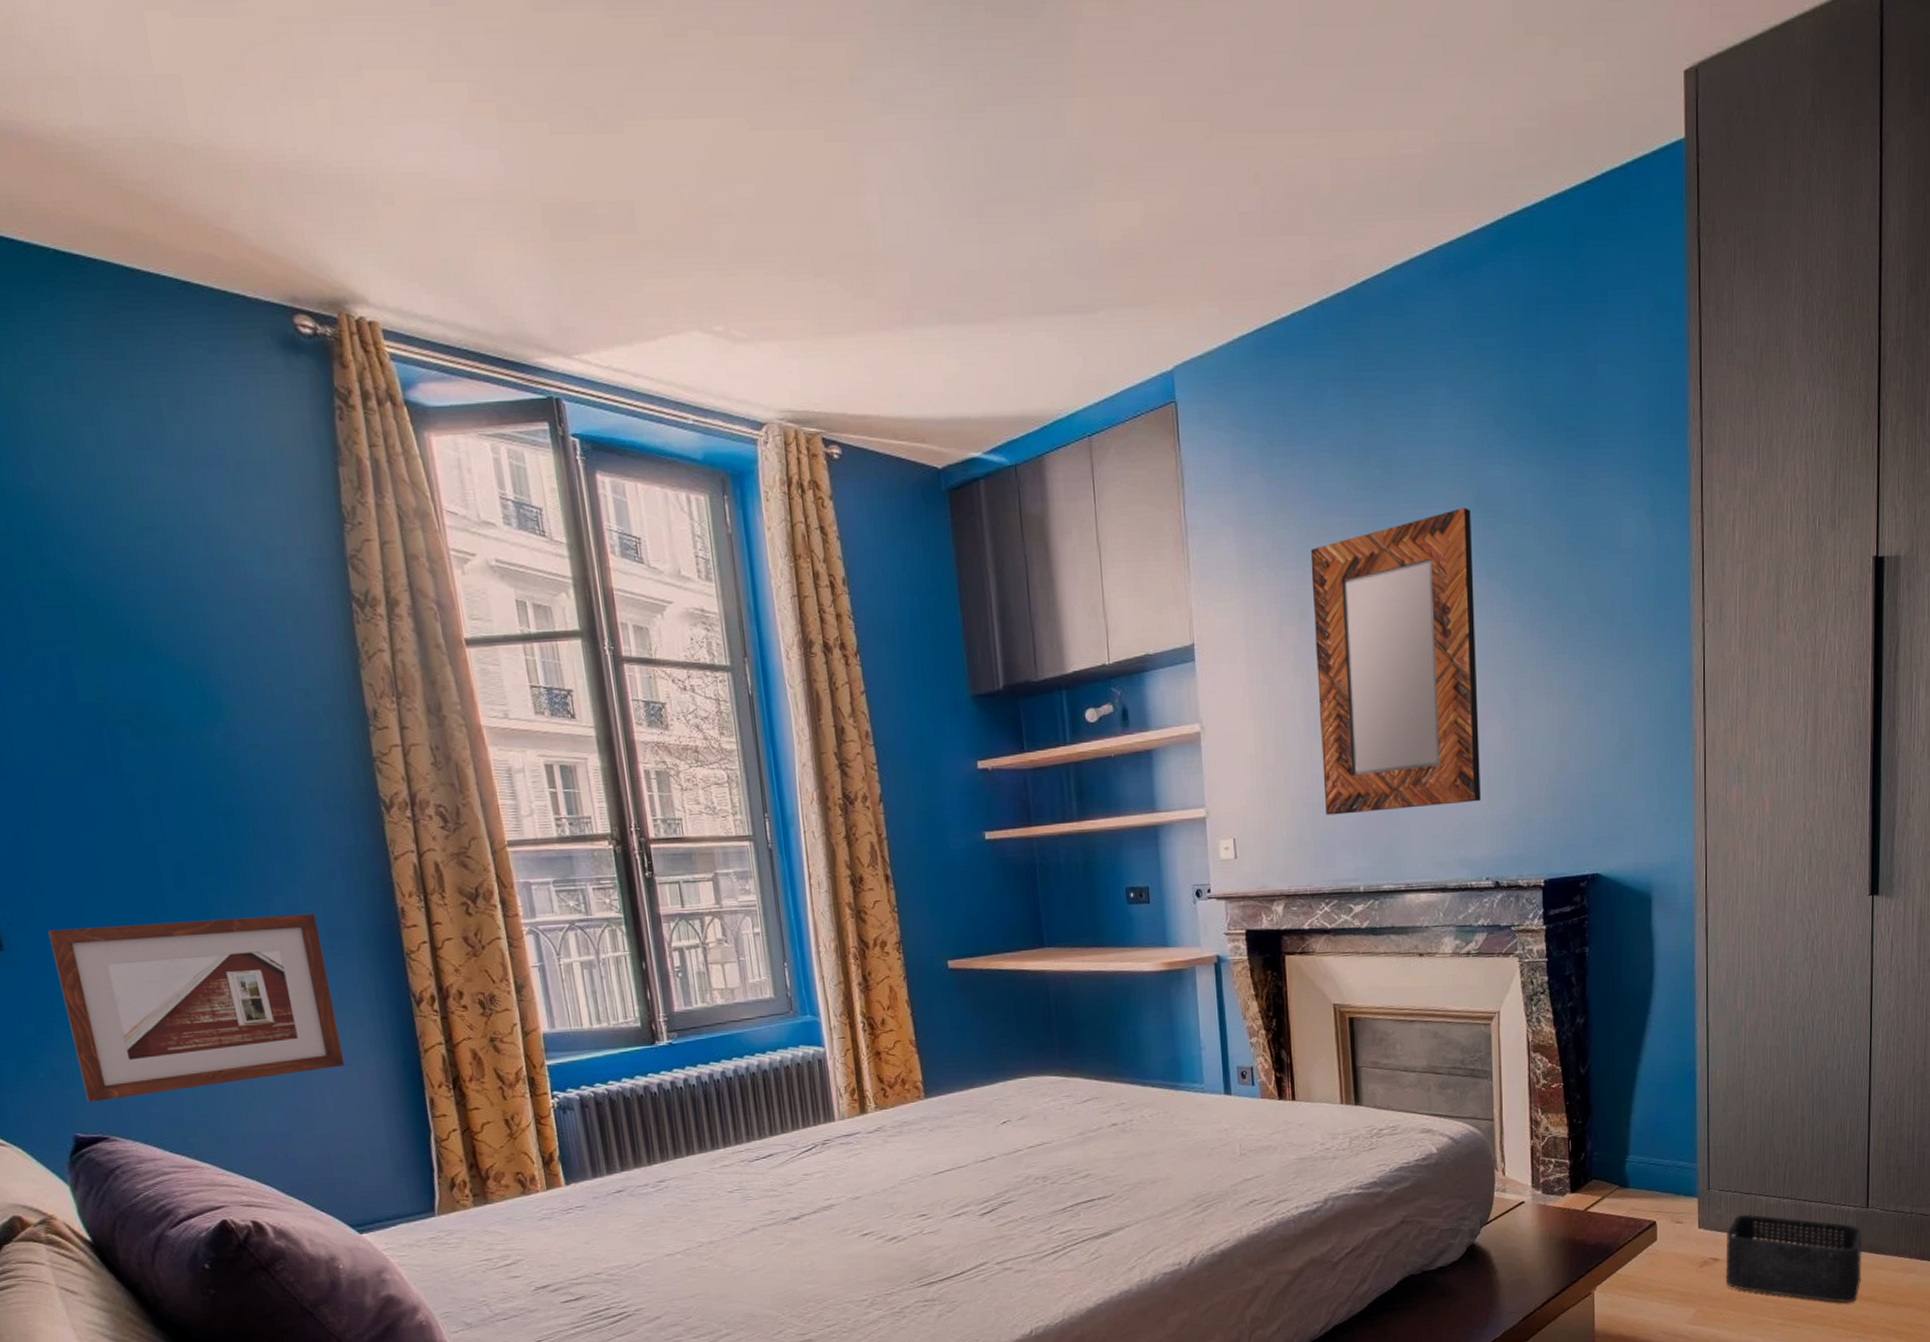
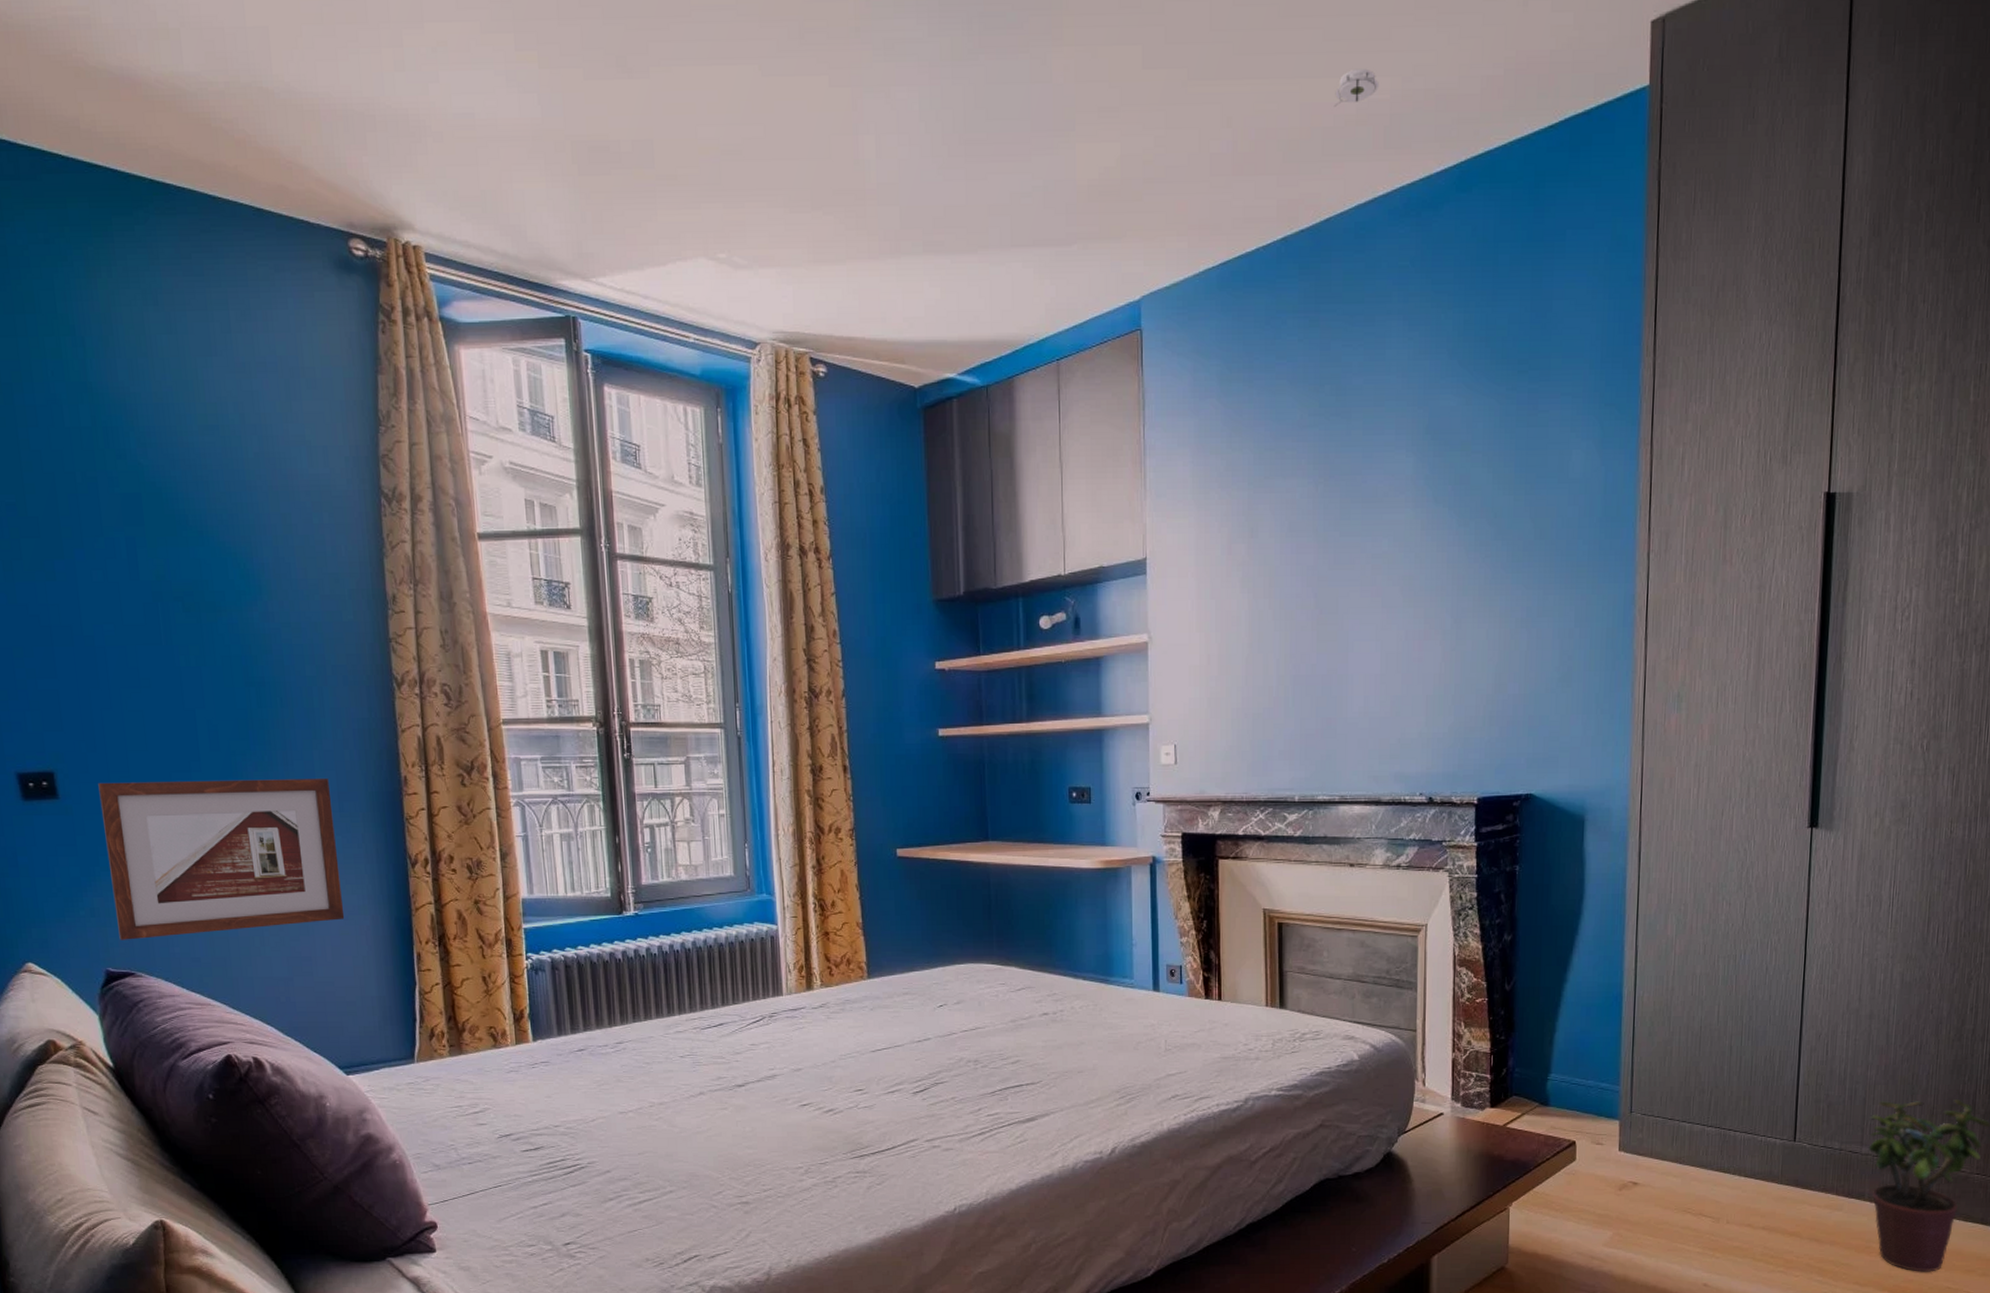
home mirror: present [1310,507,1481,815] -> none [1262,435,1421,726]
smoke detector: none [1365,121,1411,162] -> present [1333,68,1379,107]
storage bin: present [1725,1214,1863,1303] -> none [1644,1140,1788,1237]

